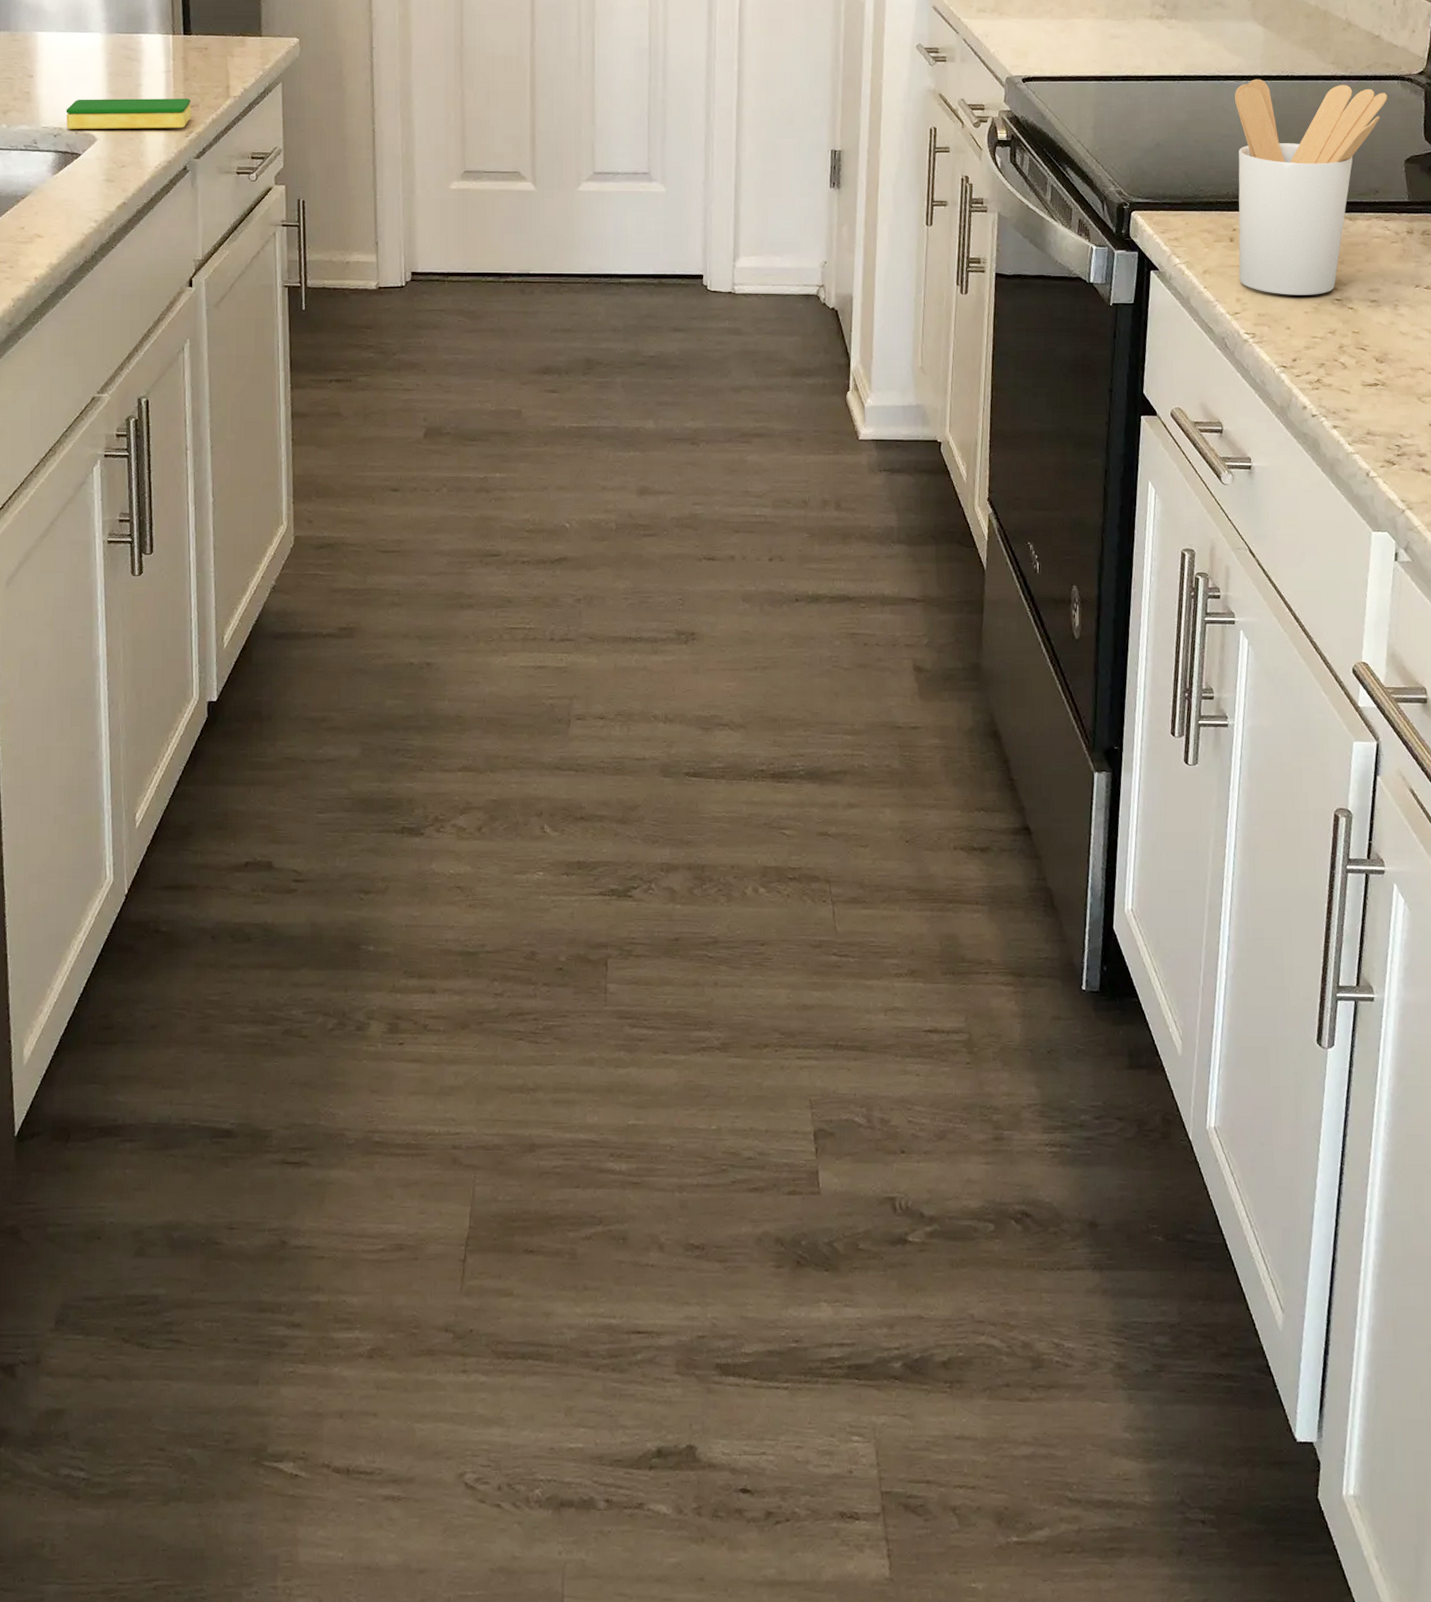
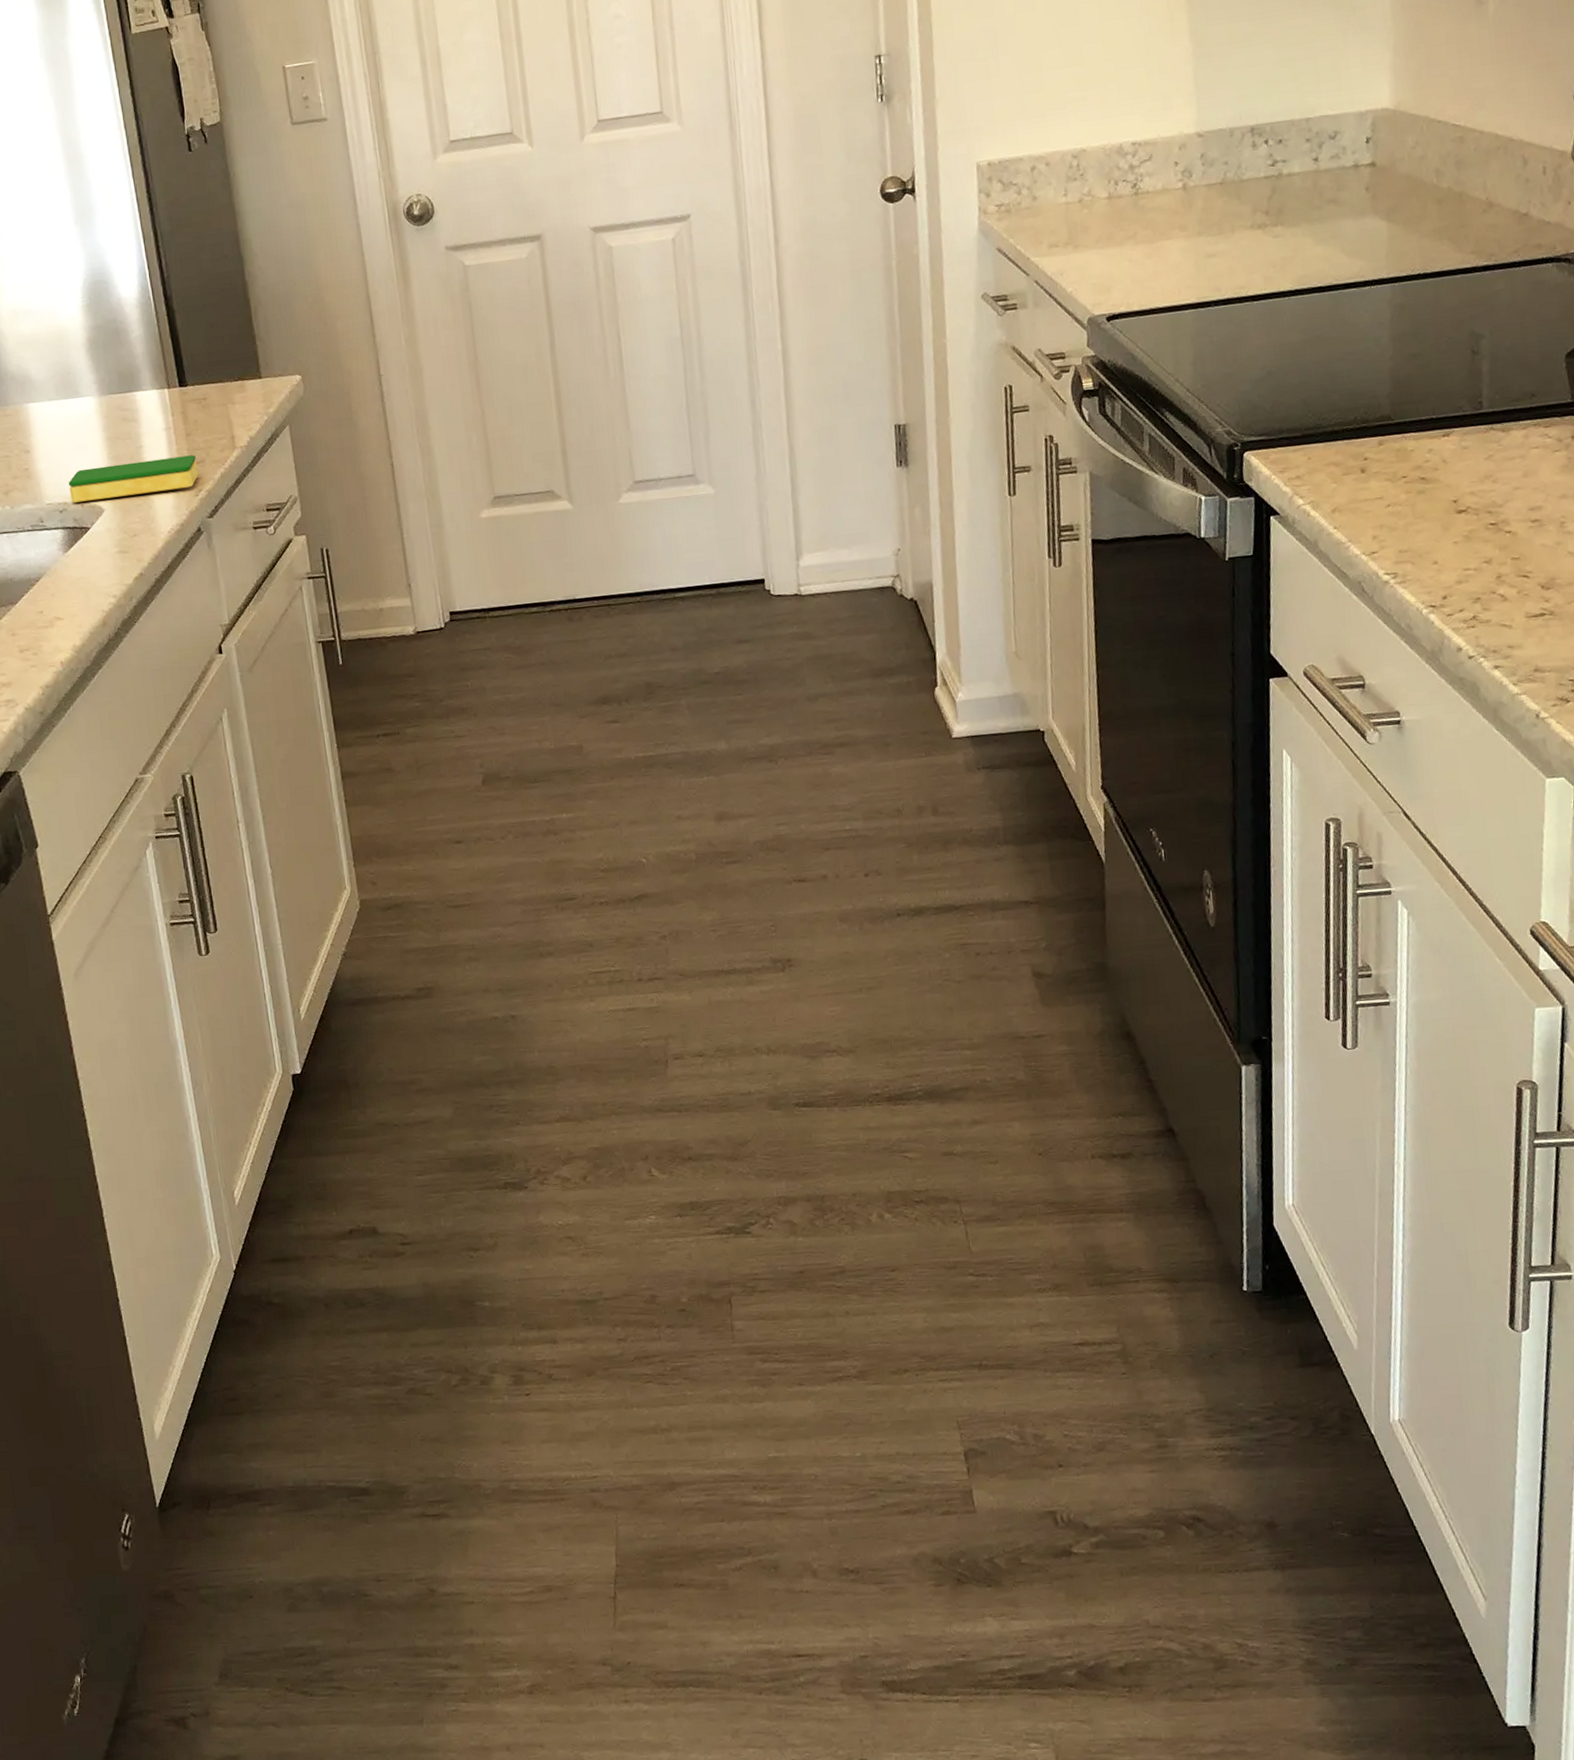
utensil holder: present [1234,79,1388,295] -> none [1356,276,1541,526]

